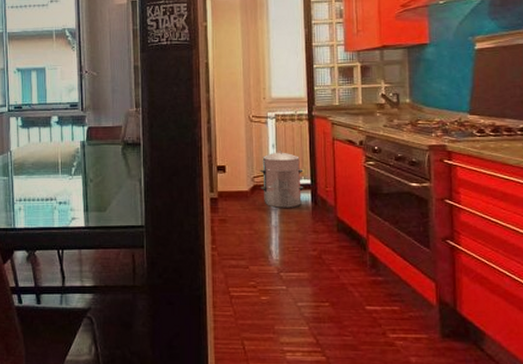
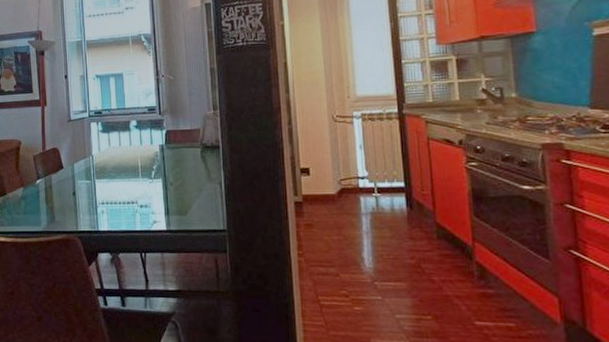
waste bin: present [260,151,304,208] -> none [347,152,397,212]

